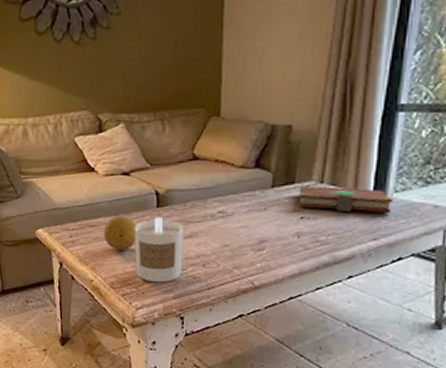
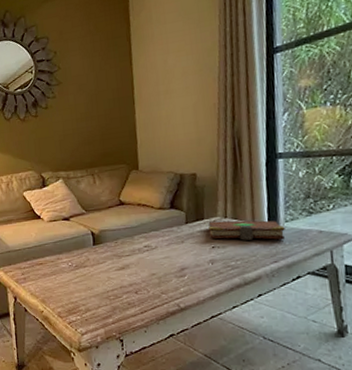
fruit: present [103,216,137,250] -> none [50,254,78,284]
candle: present [134,217,184,283] -> none [75,253,119,310]

